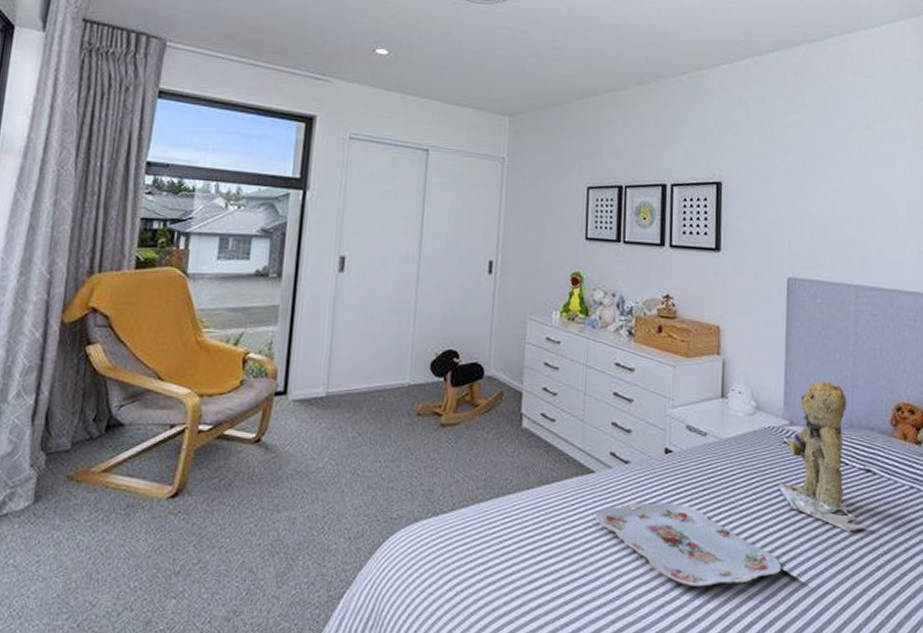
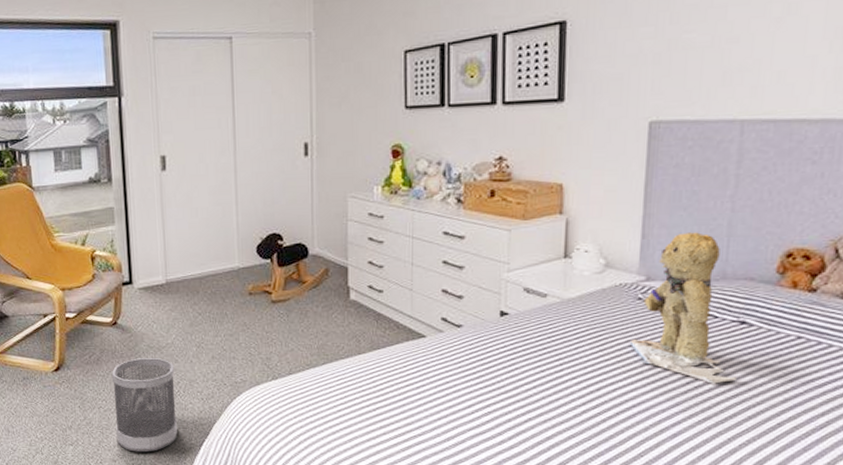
wastebasket: none [235,484,322,607] -> present [111,358,178,452]
serving tray: present [595,502,781,587] -> none [428,361,631,437]

